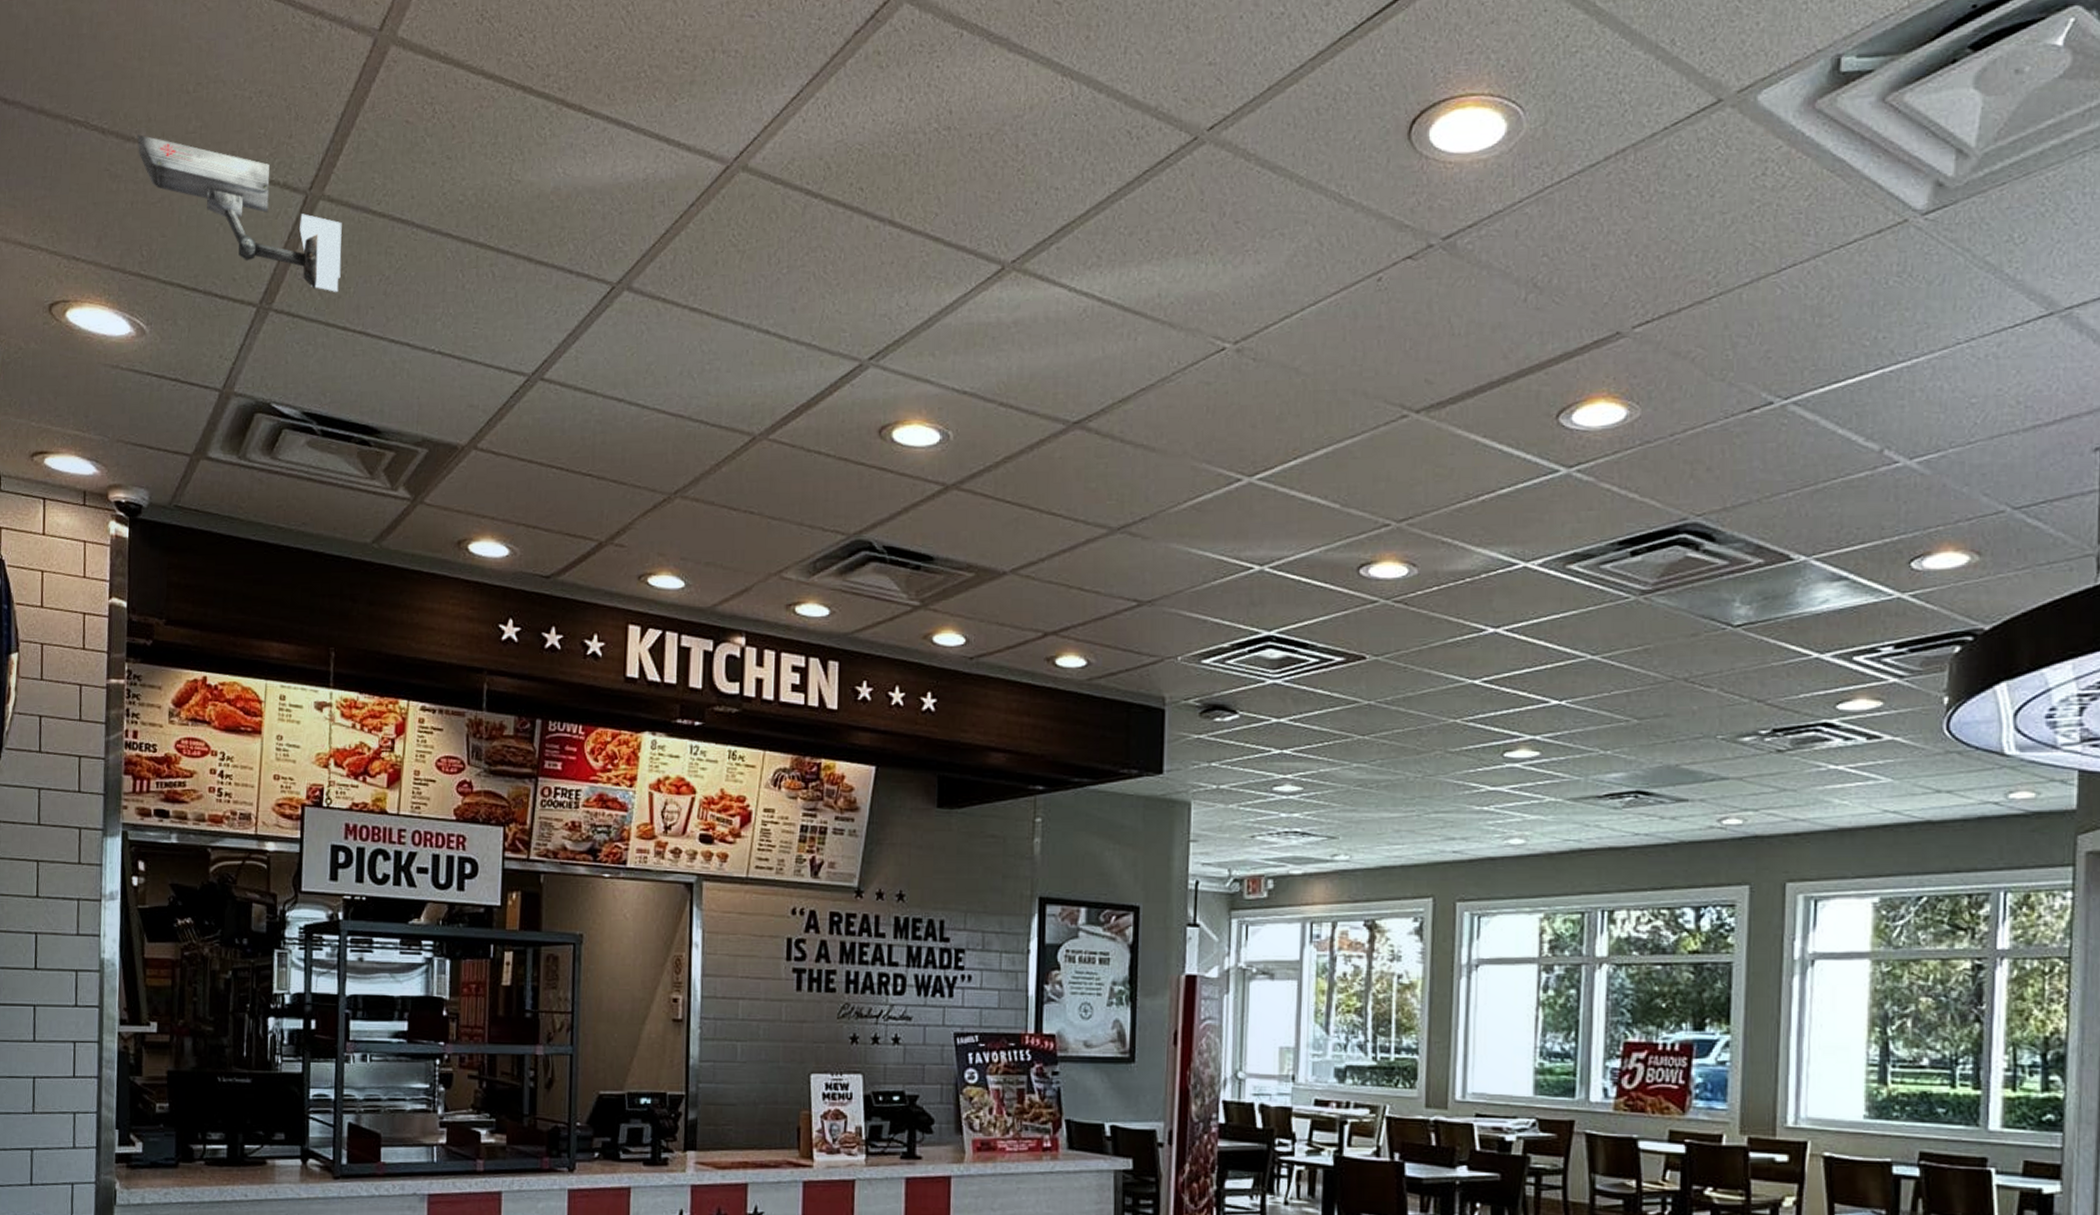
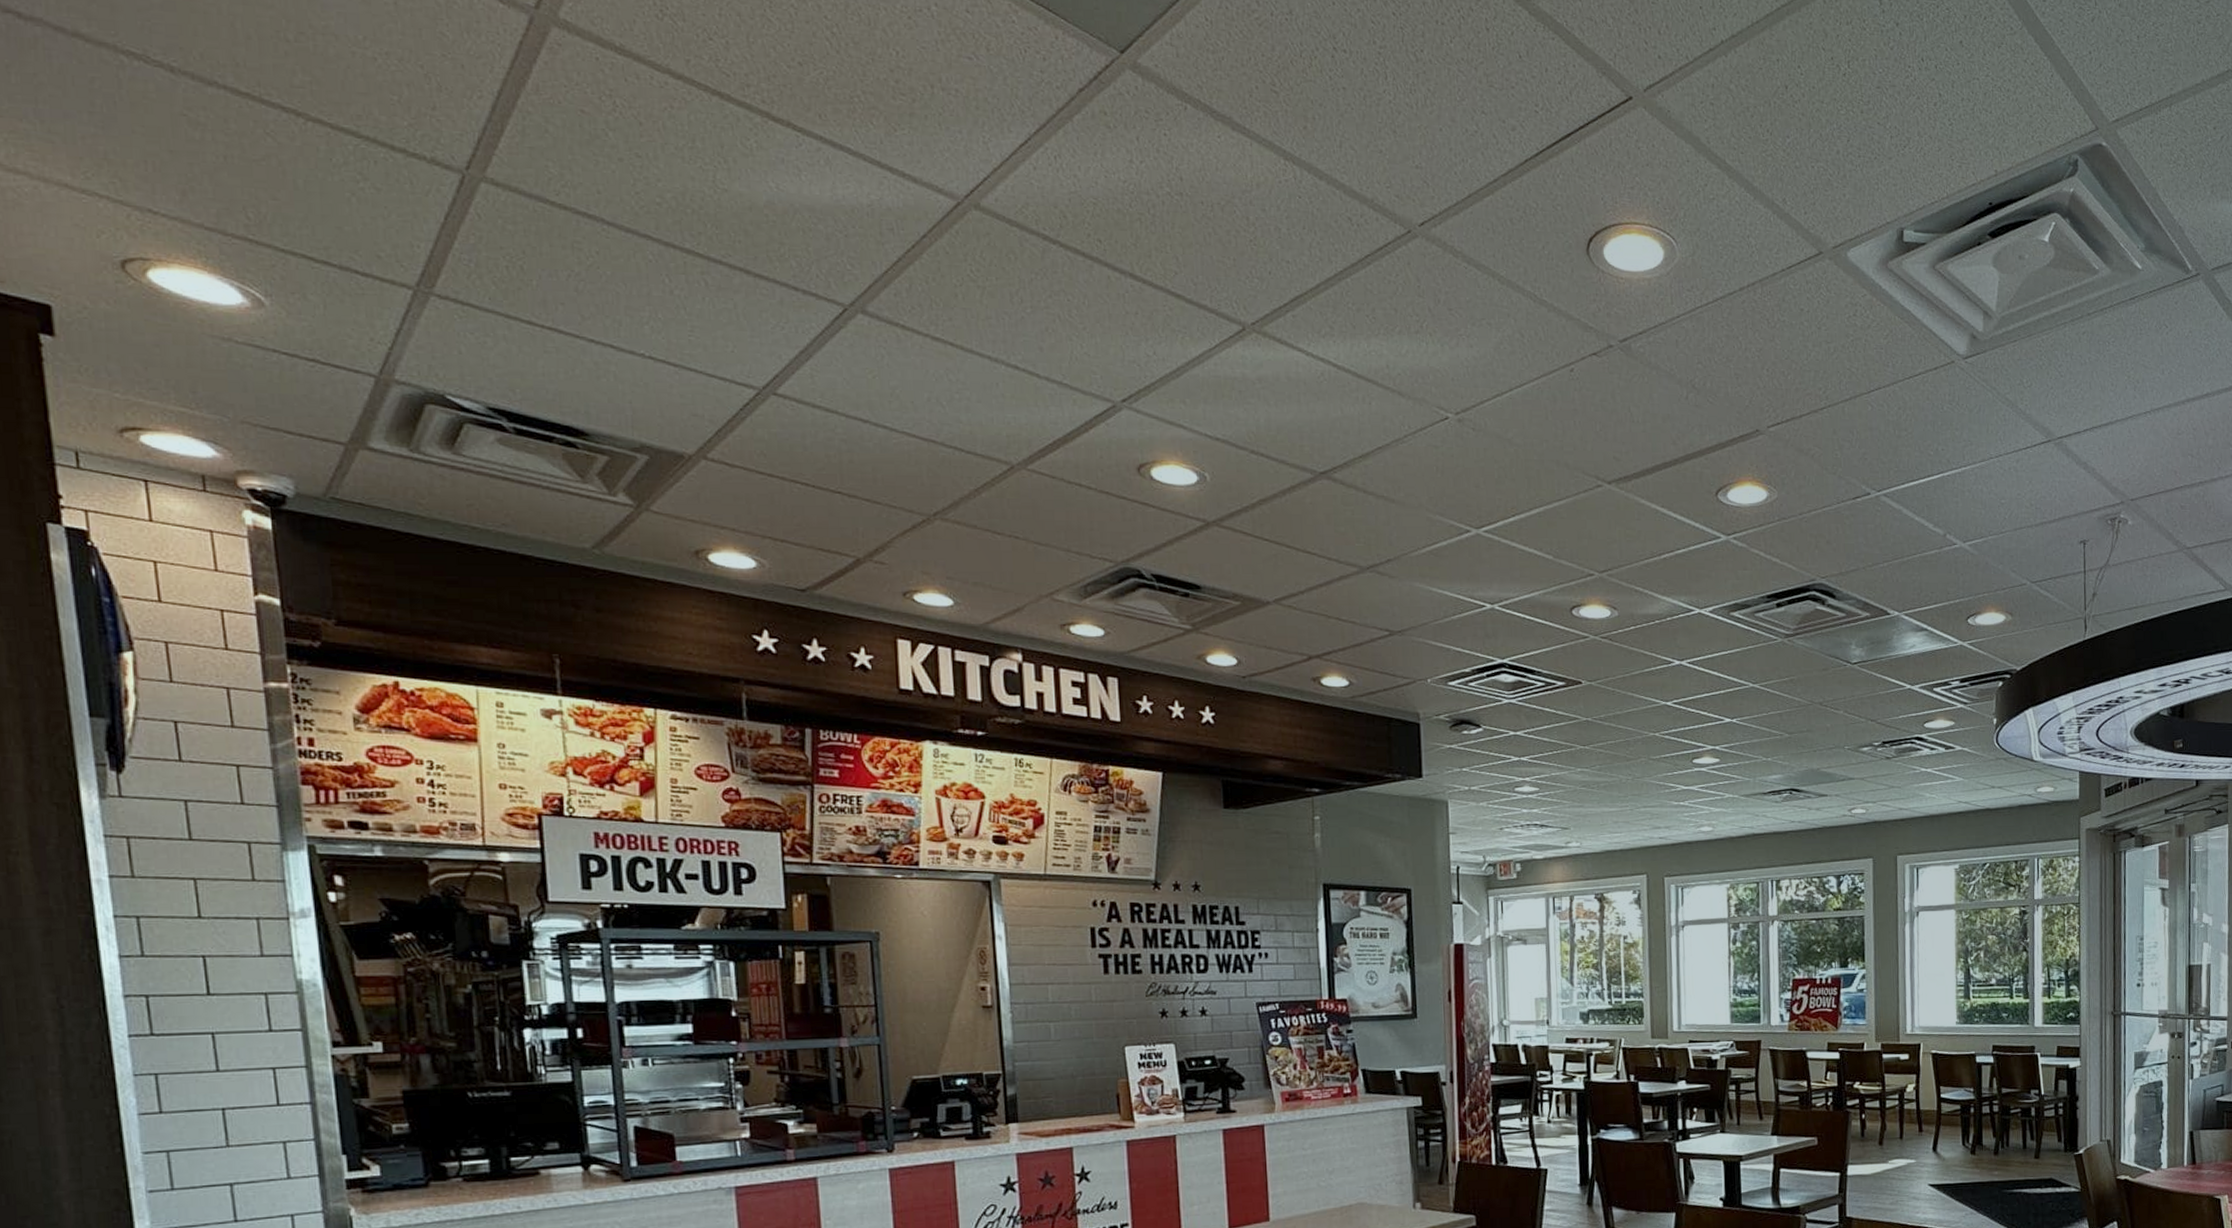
security camera: present [136,134,342,292] -> none [221,80,518,283]

